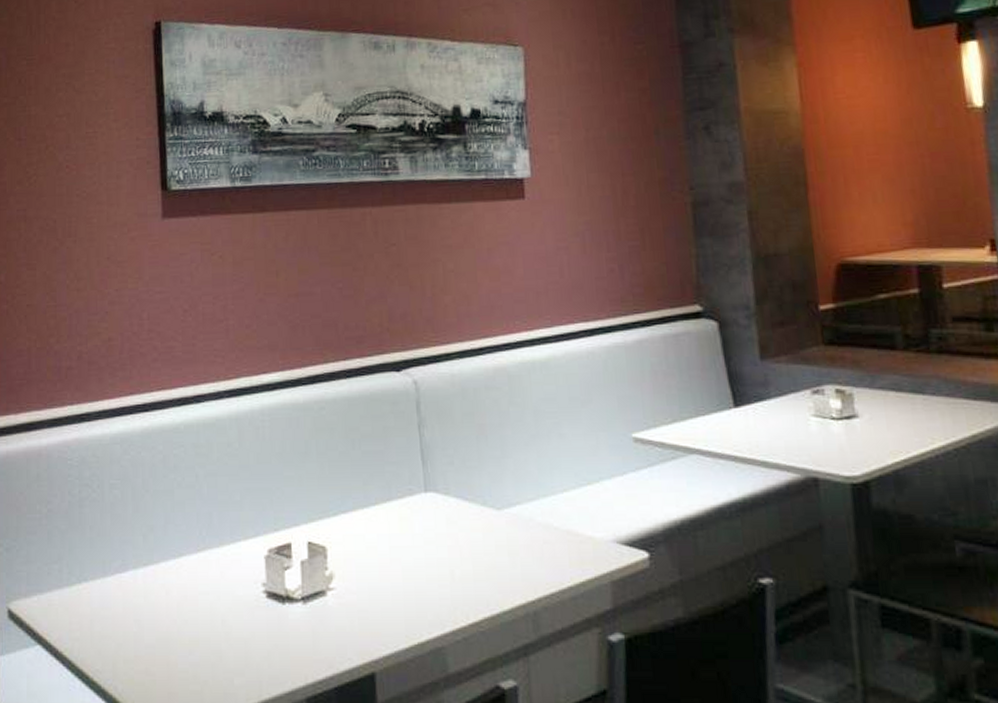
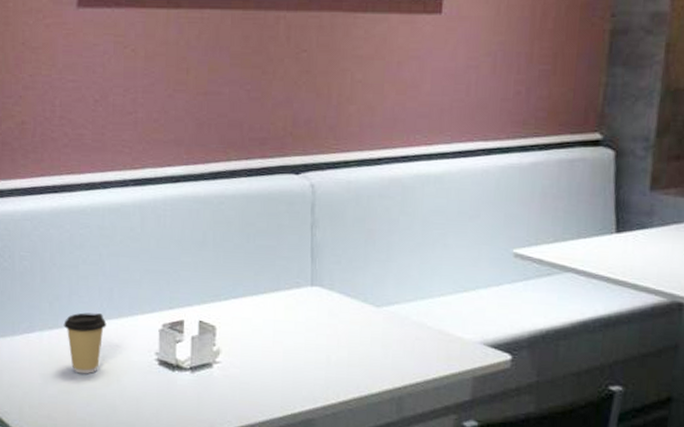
coffee cup: none [159,543,207,616] -> present [63,312,107,374]

